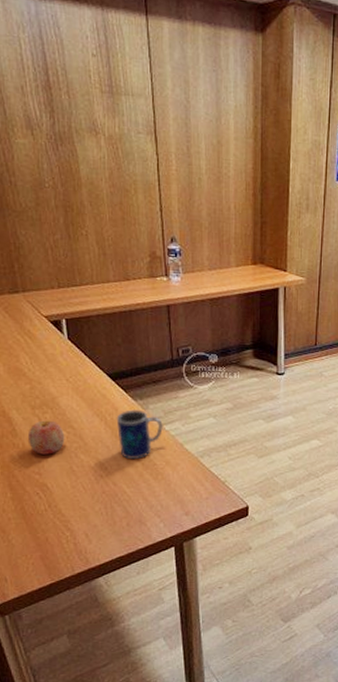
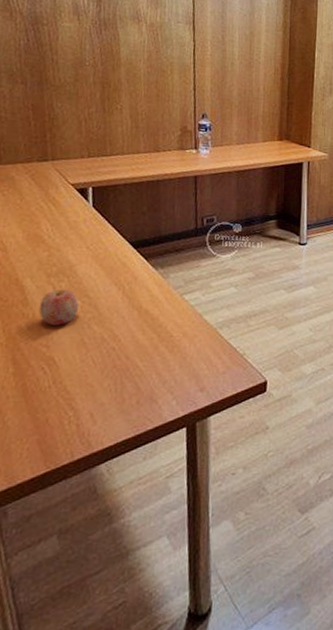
mug: present [116,409,163,459] -> none [134,278,183,330]

